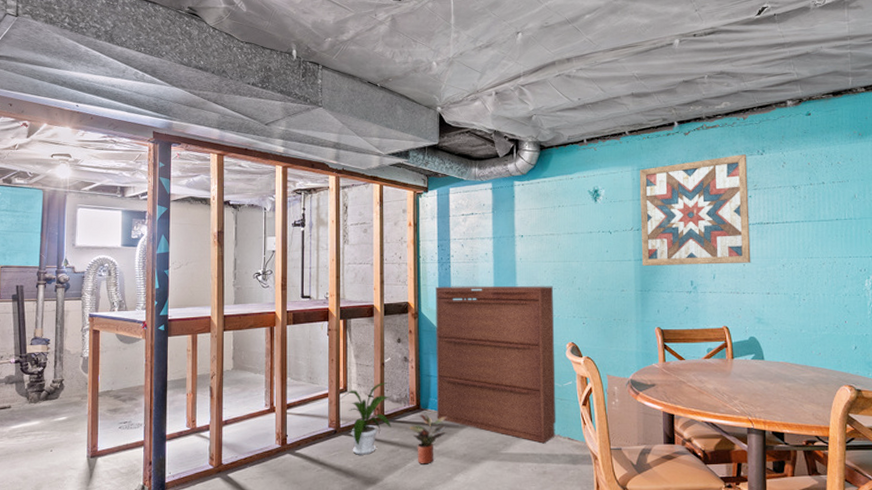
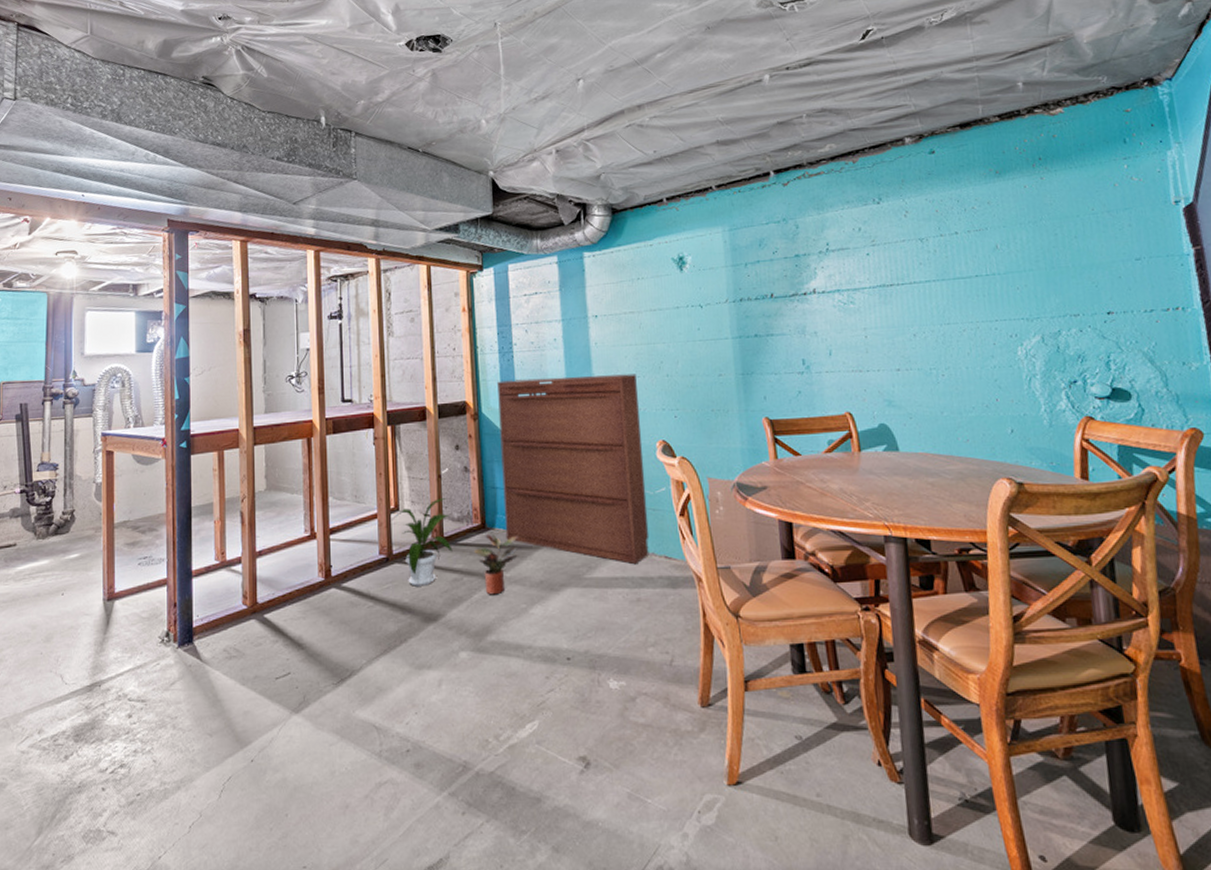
wall art: present [639,154,751,266] -> none [731,204,875,344]

